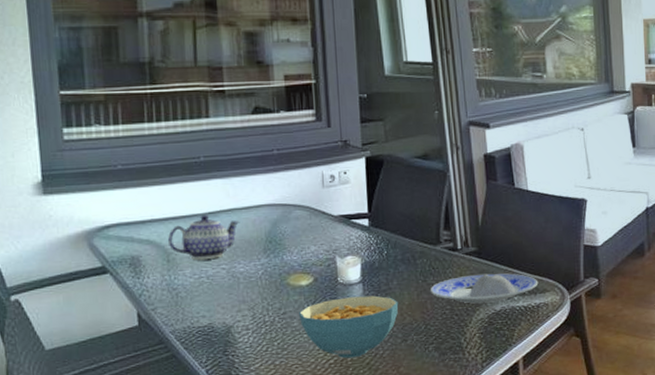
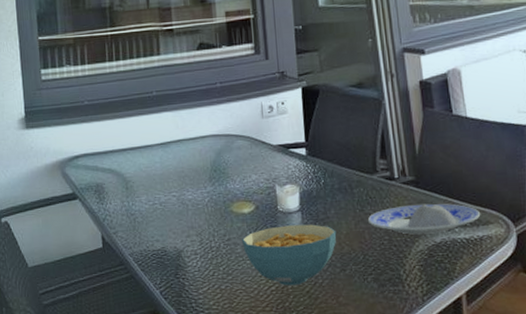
teapot: present [167,214,240,260] -> none [126,145,188,187]

